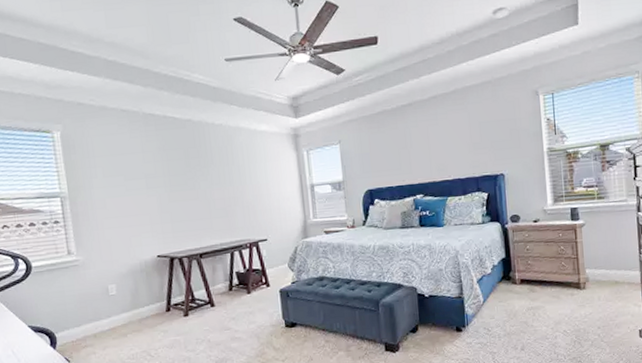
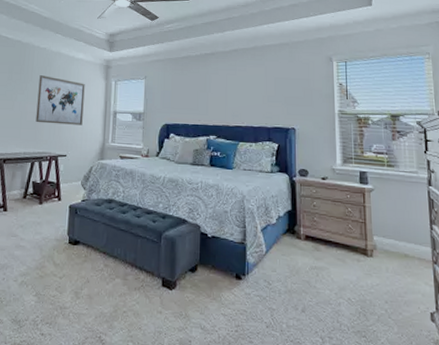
wall art: none [221,156,279,210] -> present [35,75,85,125]

